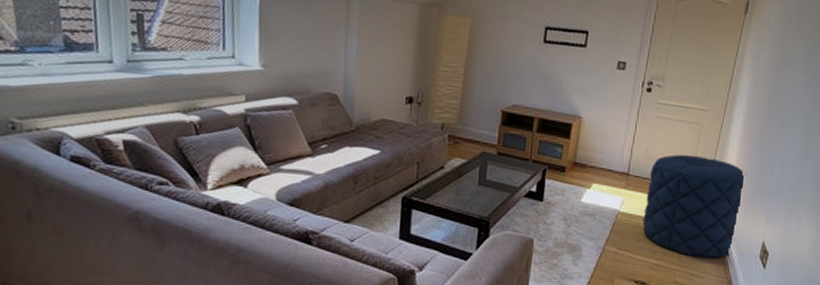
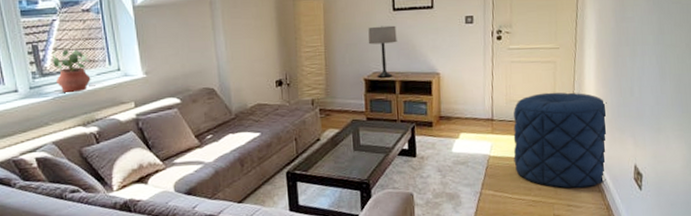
potted plant: none [158,24,203,75] -> present [53,49,92,93]
table lamp: none [511,56,544,113] -> present [368,25,397,78]

